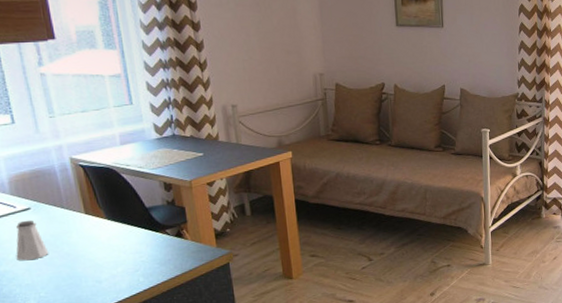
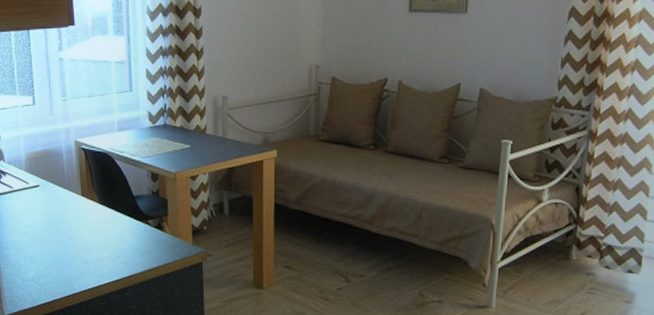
saltshaker: present [16,220,49,261] -> none [24,196,50,235]

